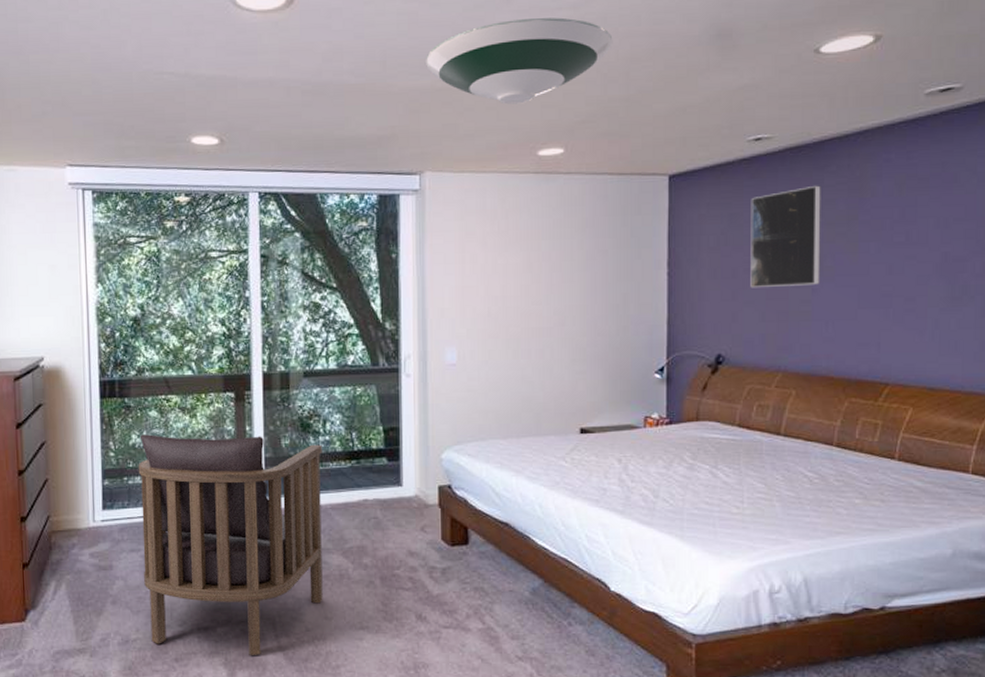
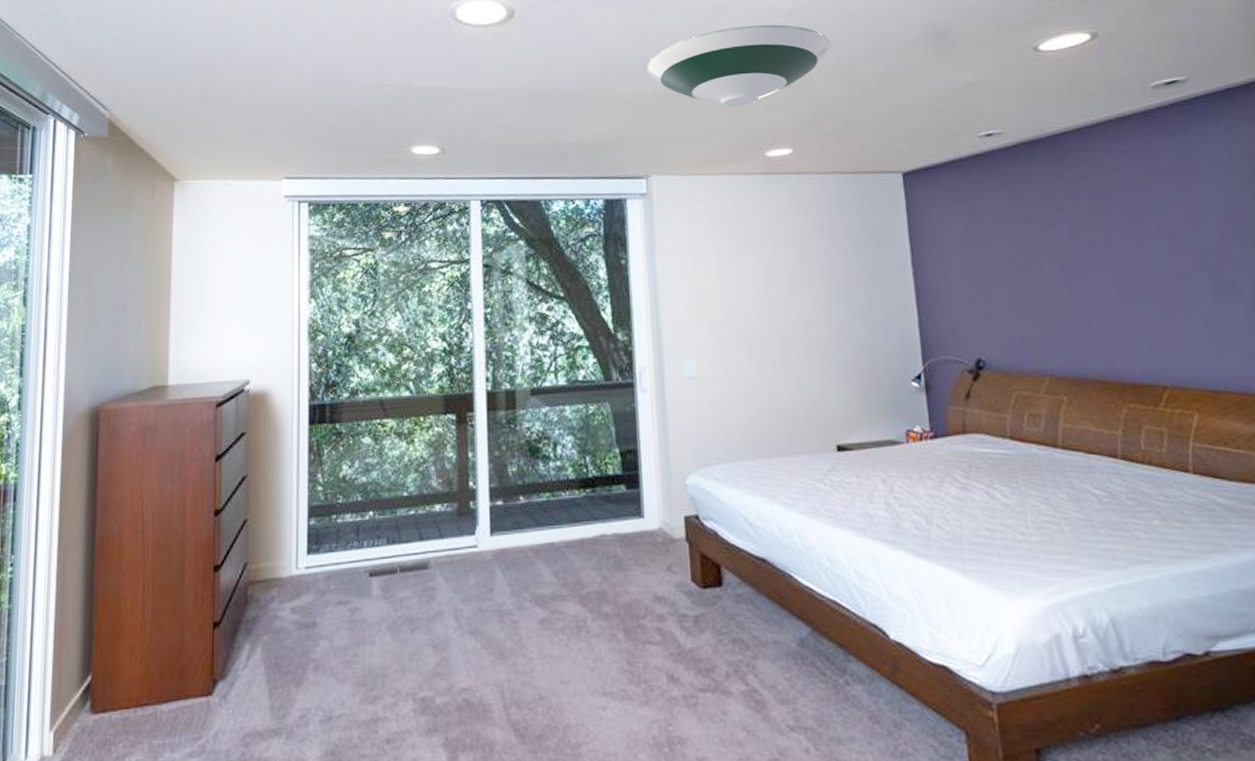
armchair: present [138,434,323,655] -> none [348,463,559,732]
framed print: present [750,185,821,288] -> none [990,179,1076,287]

